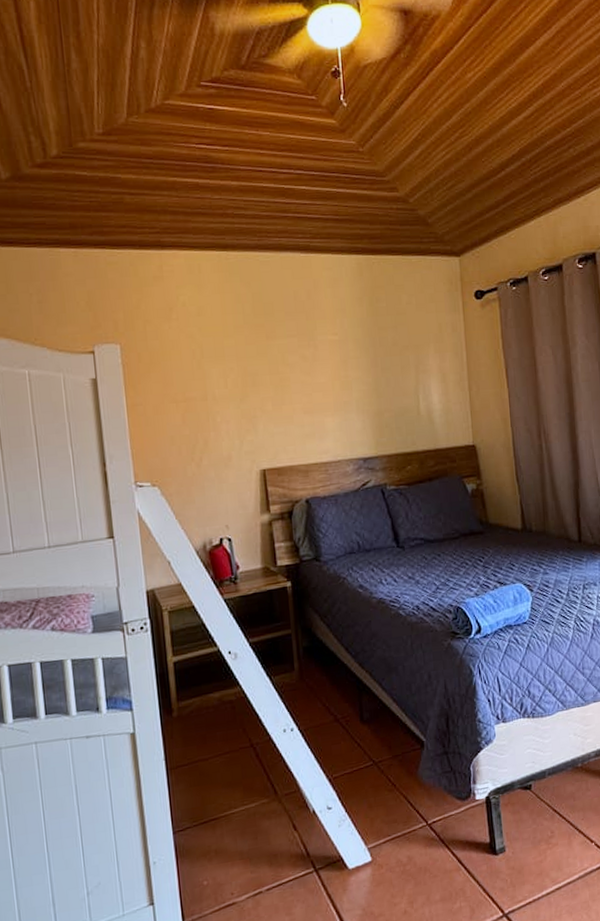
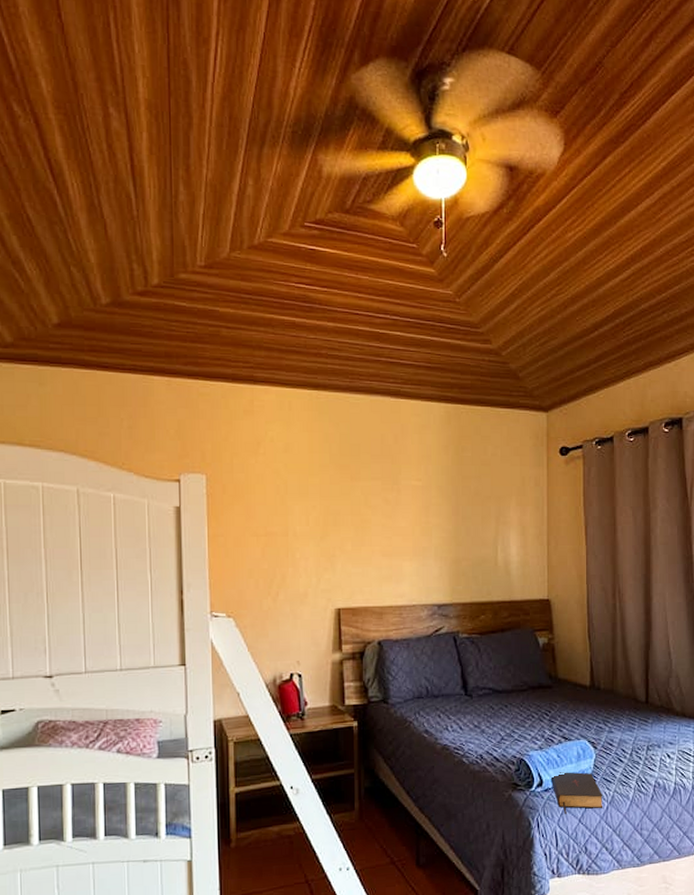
bible: none [488,616,544,660] -> present [550,772,603,815]

